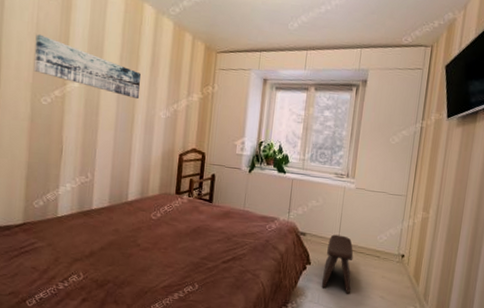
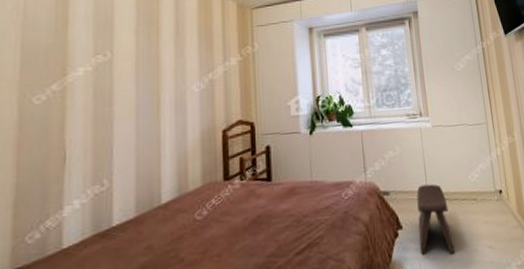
wall art: present [33,34,141,100] -> none [20,22,165,77]

